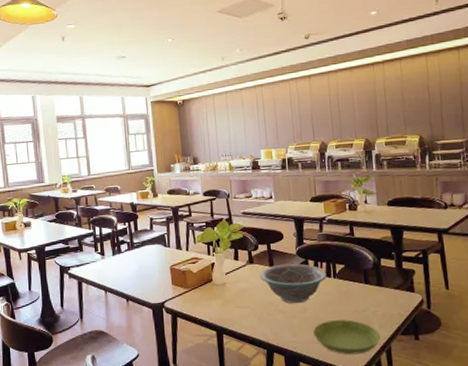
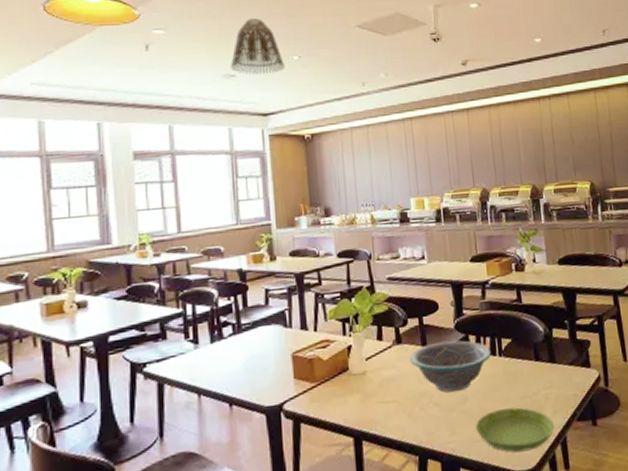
lamp shade: none [121,11,162,55] -> present [230,19,285,74]

